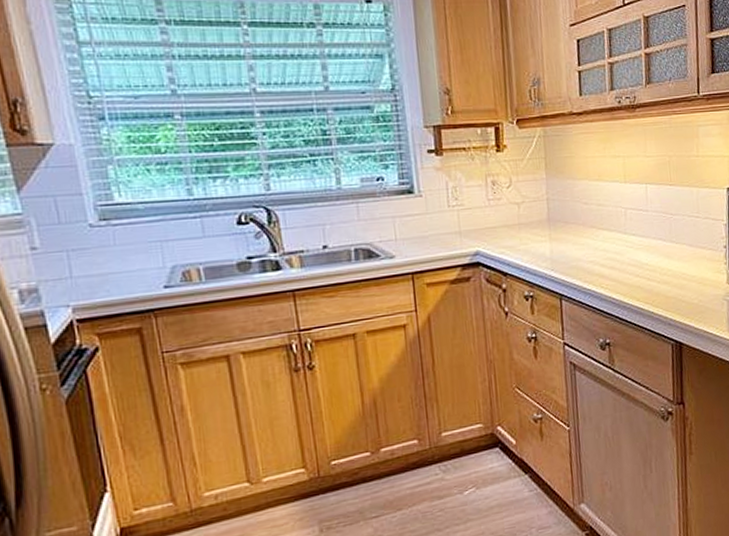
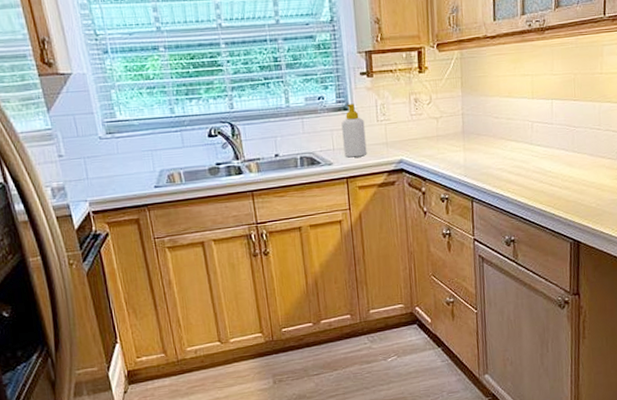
soap bottle: none [405,186,437,250] -> present [341,103,367,158]

